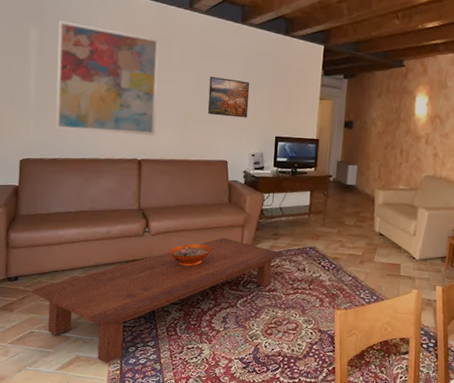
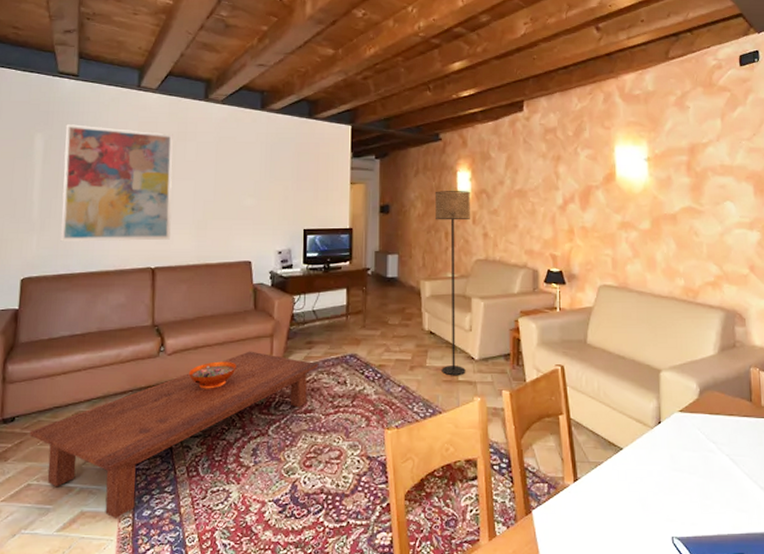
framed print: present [207,77,250,118] -> none [227,169,273,212]
floor lamp: none [387,112,426,272] -> present [434,191,470,376]

